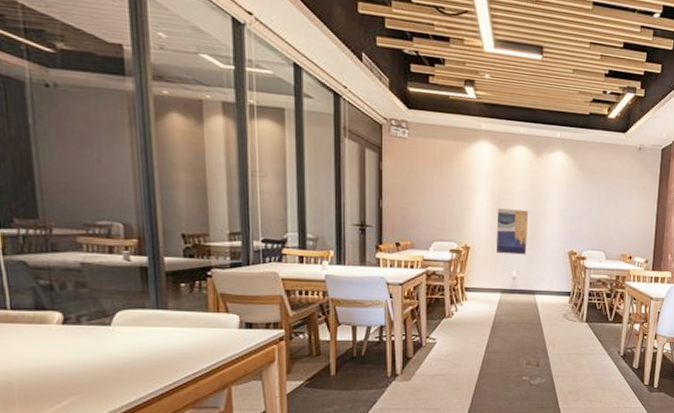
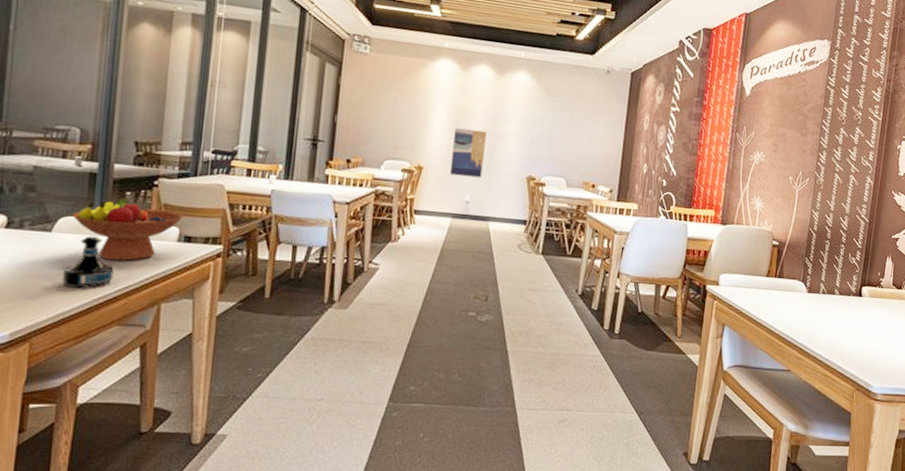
fruit bowl: none [128,290,242,350] -> present [71,199,184,262]
tequila bottle: none [129,327,180,376] -> present [62,235,114,288]

